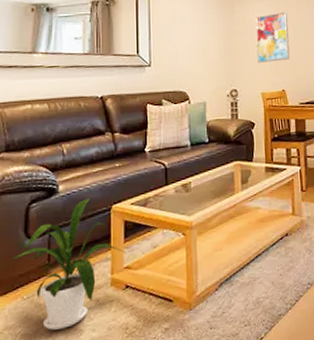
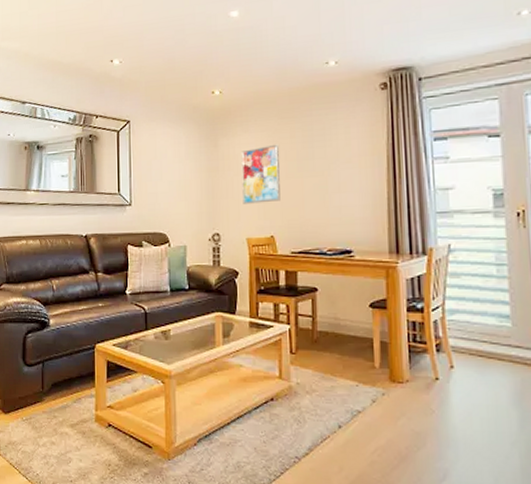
house plant: present [13,198,127,330] -> none [14,335,109,454]

